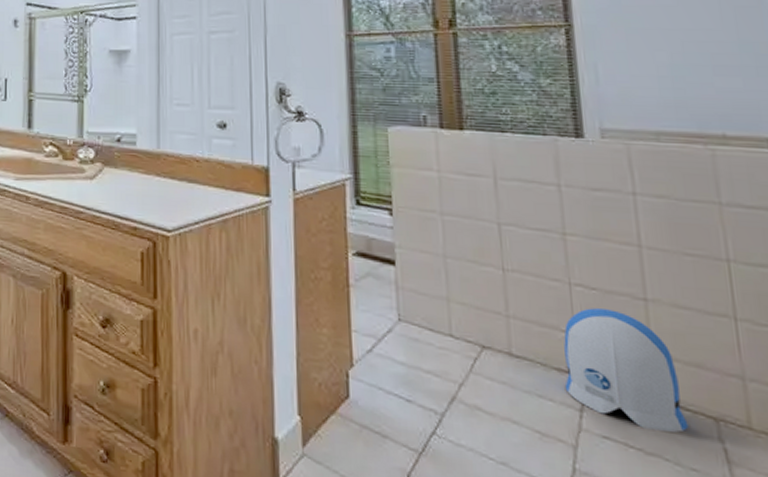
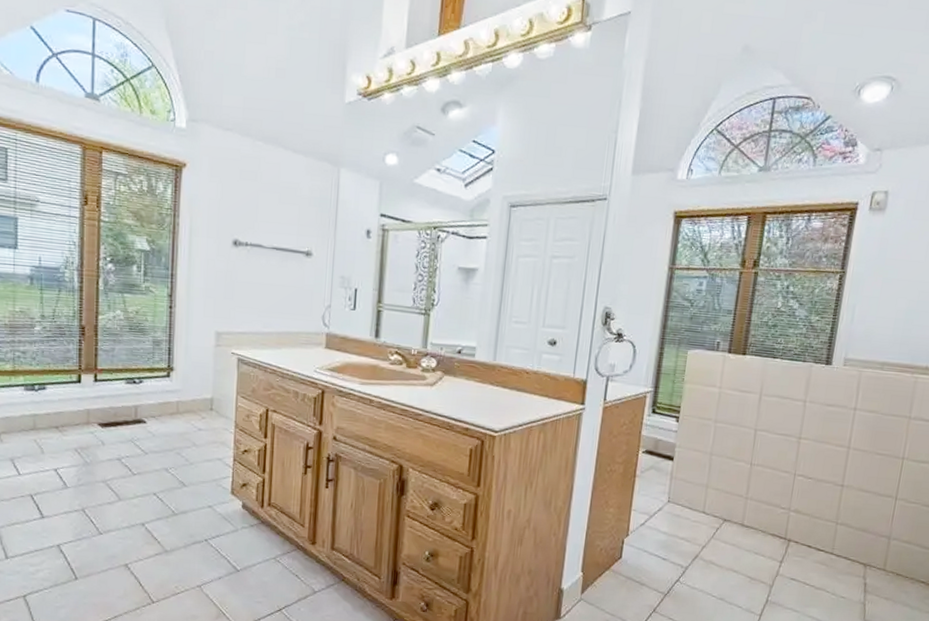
sun visor: present [563,308,689,433] -> none [774,492,850,575]

